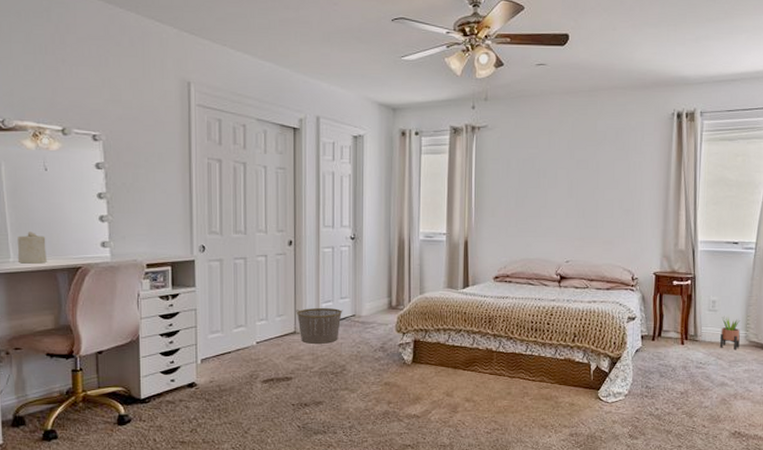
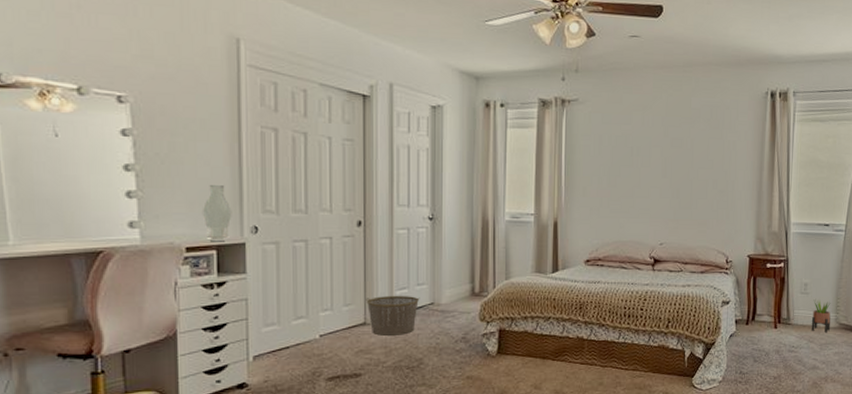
candle: present [18,232,47,264] -> none [19,209,58,247]
vase: none [159,210,184,259] -> present [202,185,232,242]

